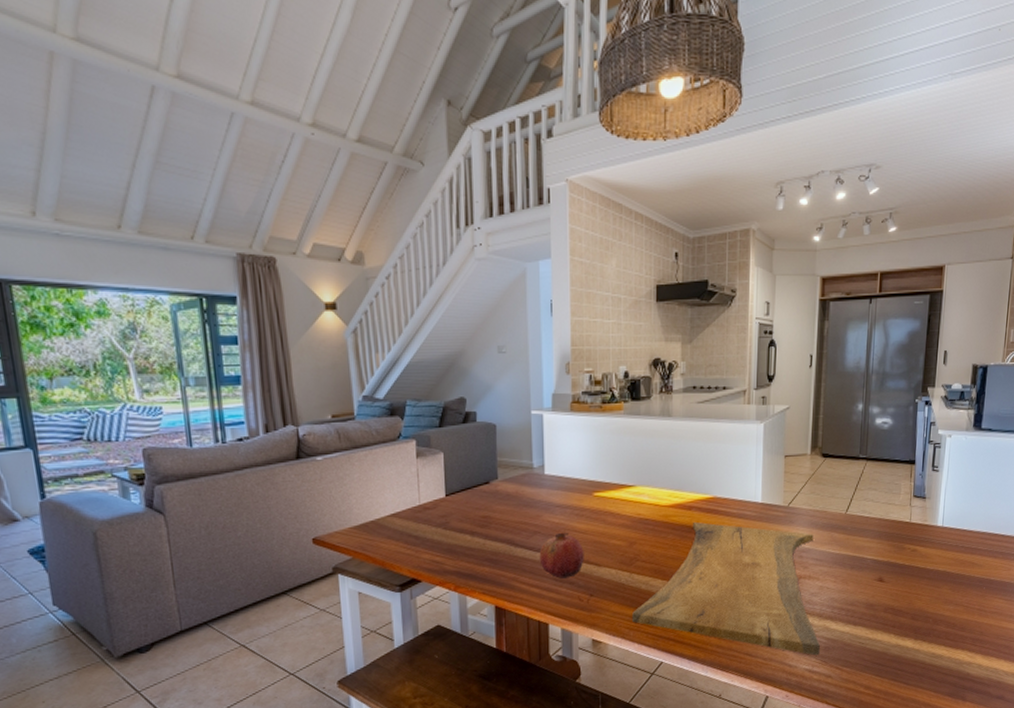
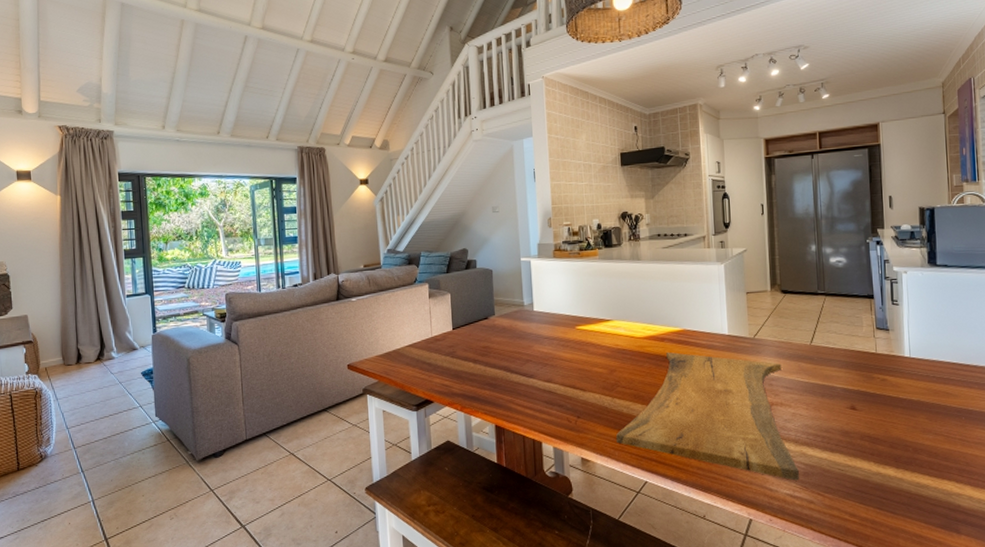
fruit: present [539,532,584,579] -> none [531,360,571,402]

